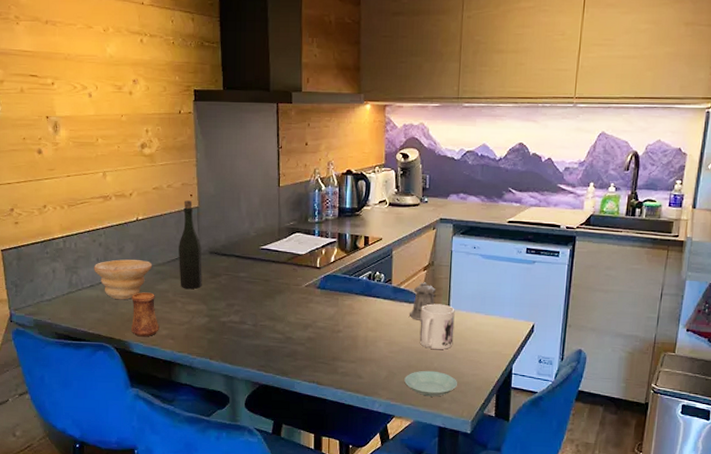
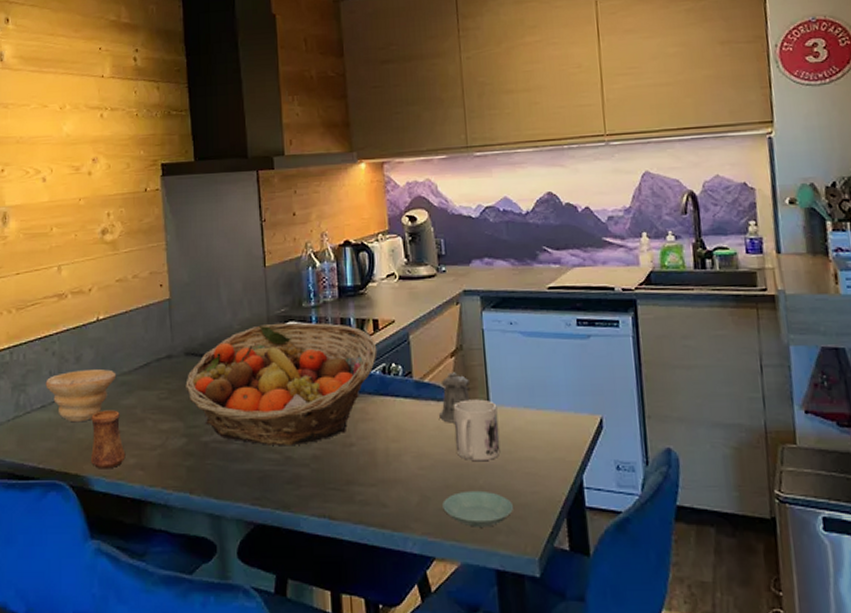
bottle: present [179,200,202,289] -> none [148,292,177,402]
fruit basket: none [208,233,366,330] -> present [184,322,377,447]

